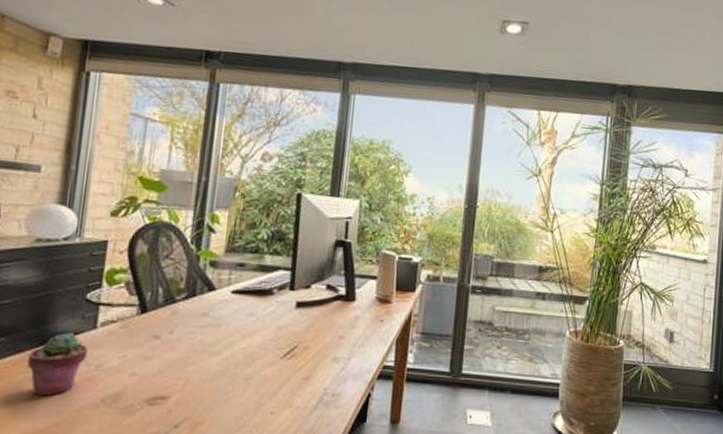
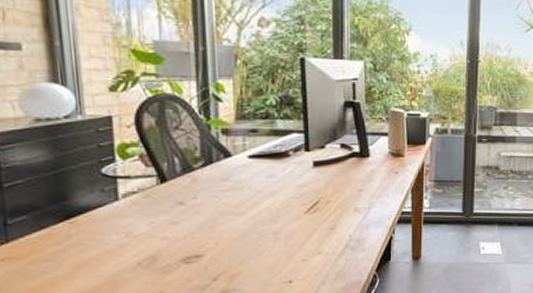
potted succulent: present [27,331,89,397] -> none [55,205,115,265]

